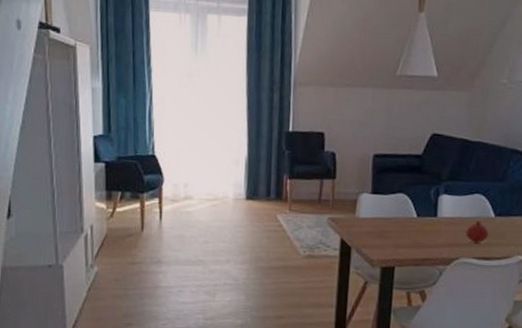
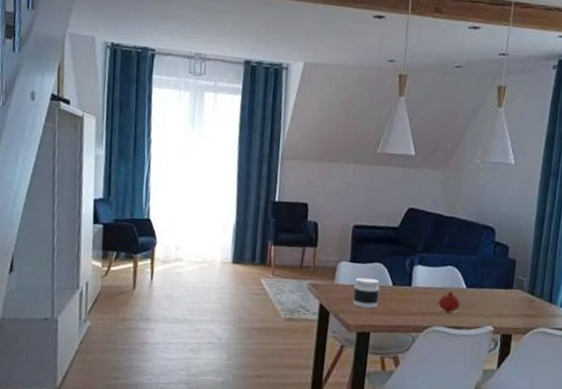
jar: none [375,209,404,242] -> present [352,277,380,309]

